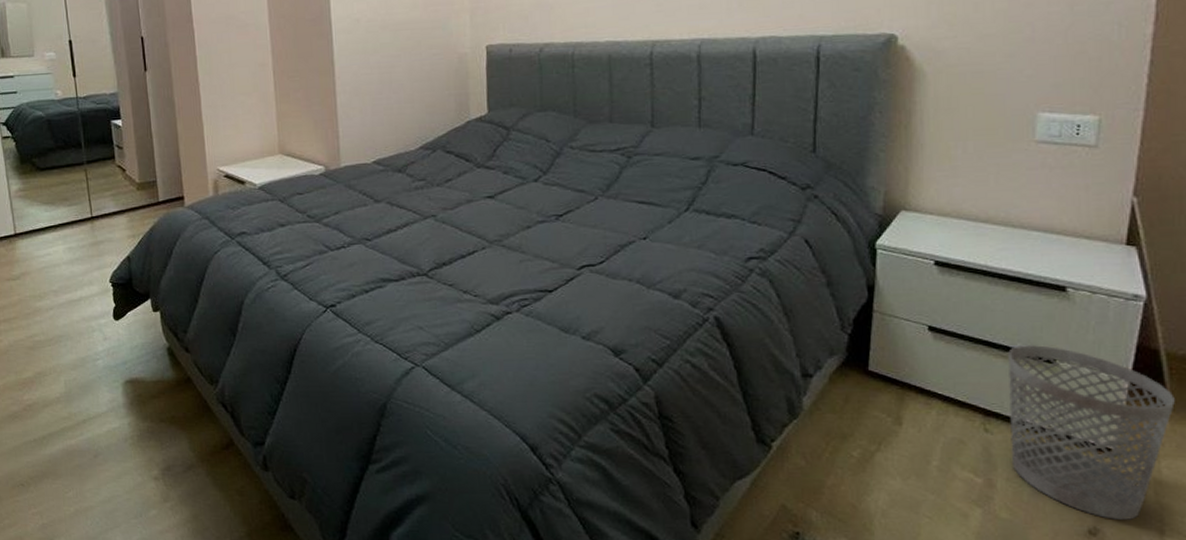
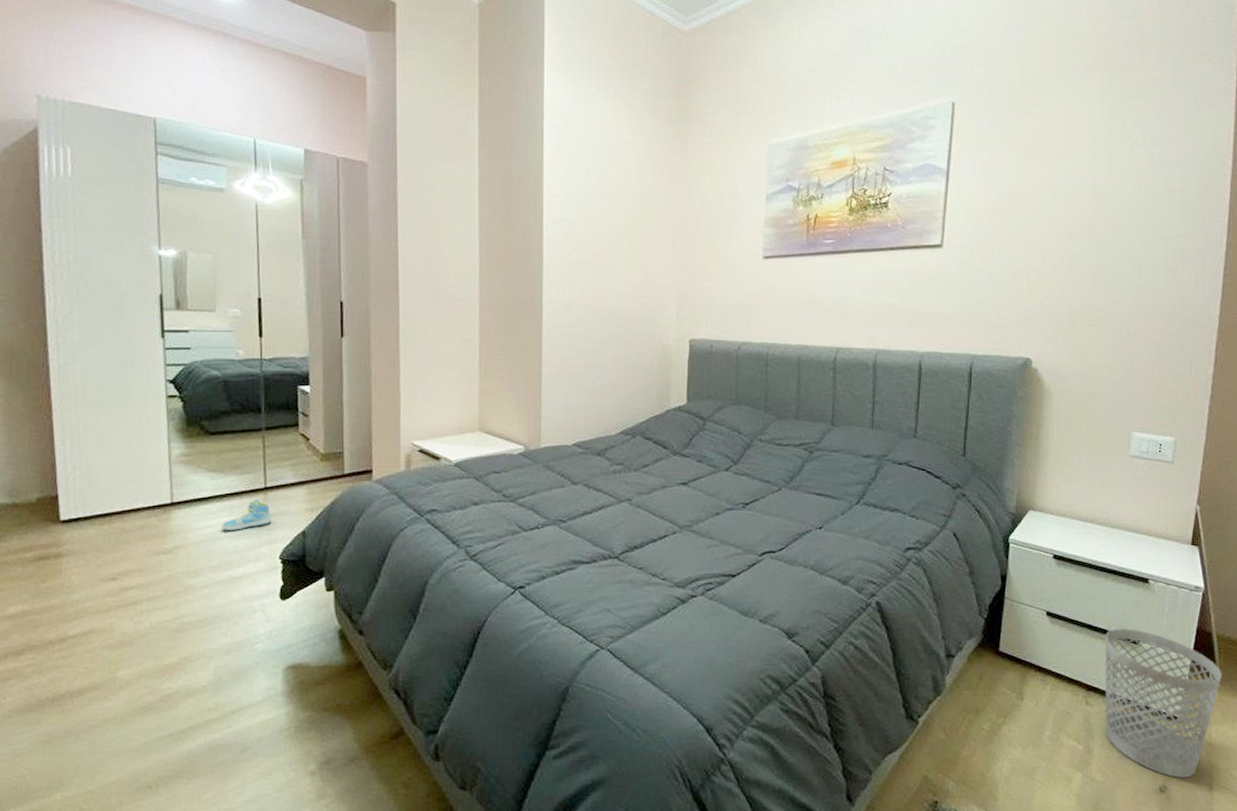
sneaker: none [57,228,100,258] -> present [220,499,272,530]

